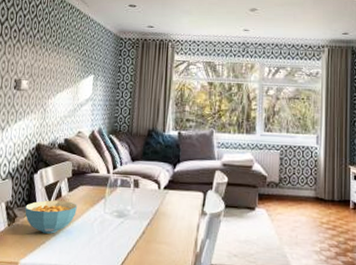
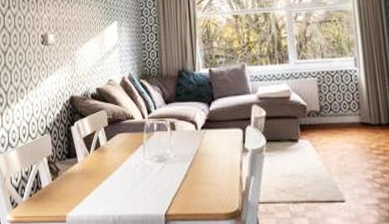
cereal bowl: present [25,200,77,234] -> none [66,150,117,185]

